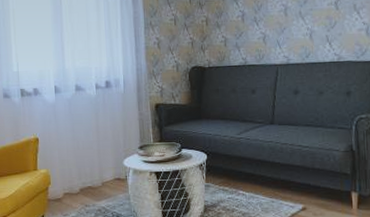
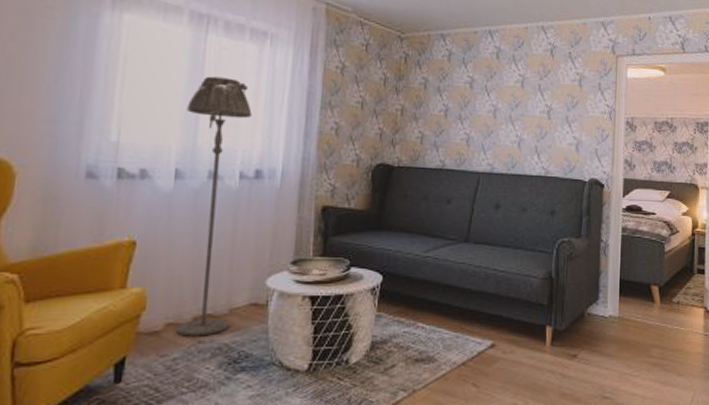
floor lamp: none [55,15,103,202] -> present [176,76,252,337]

